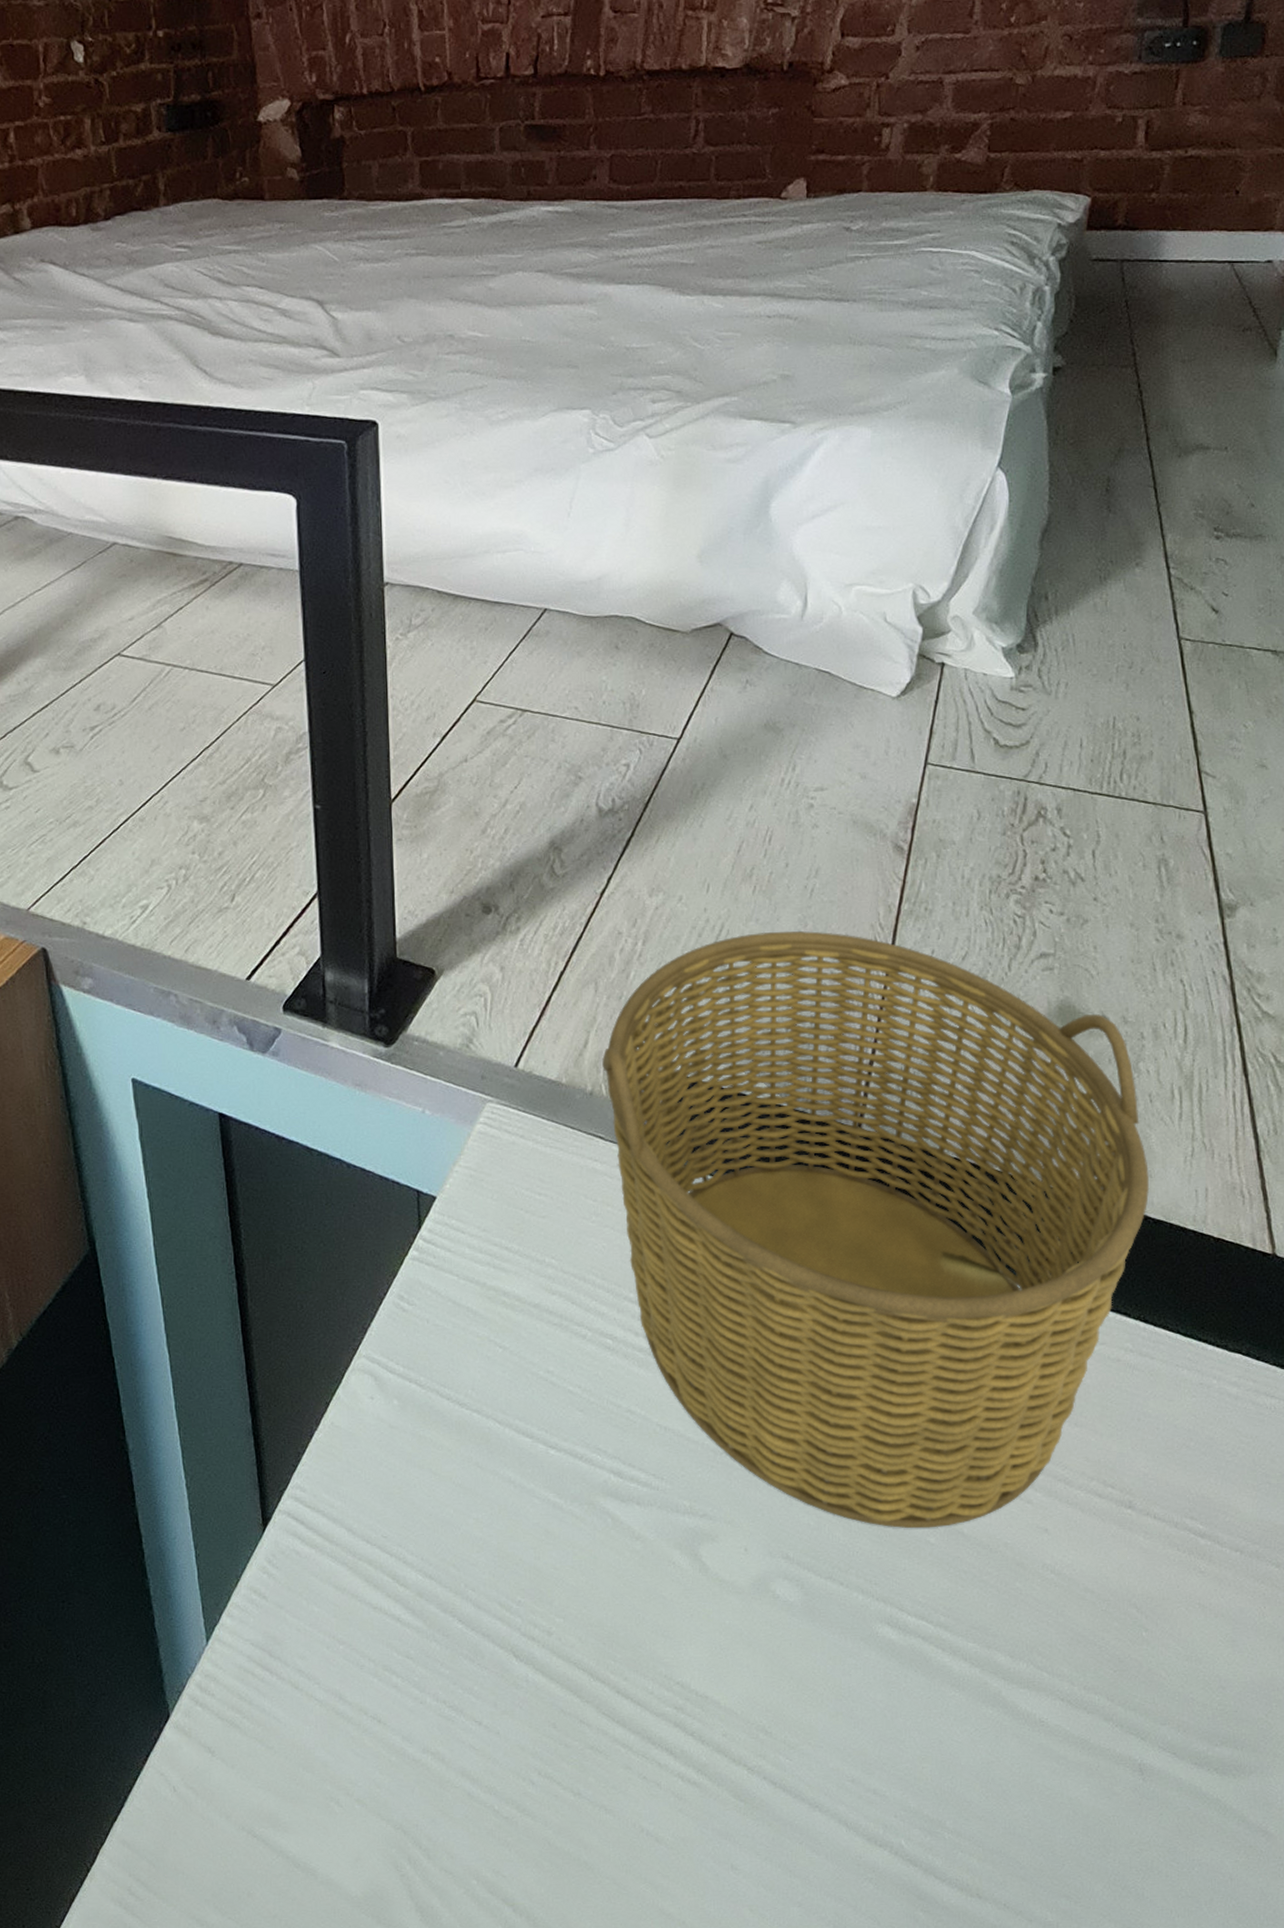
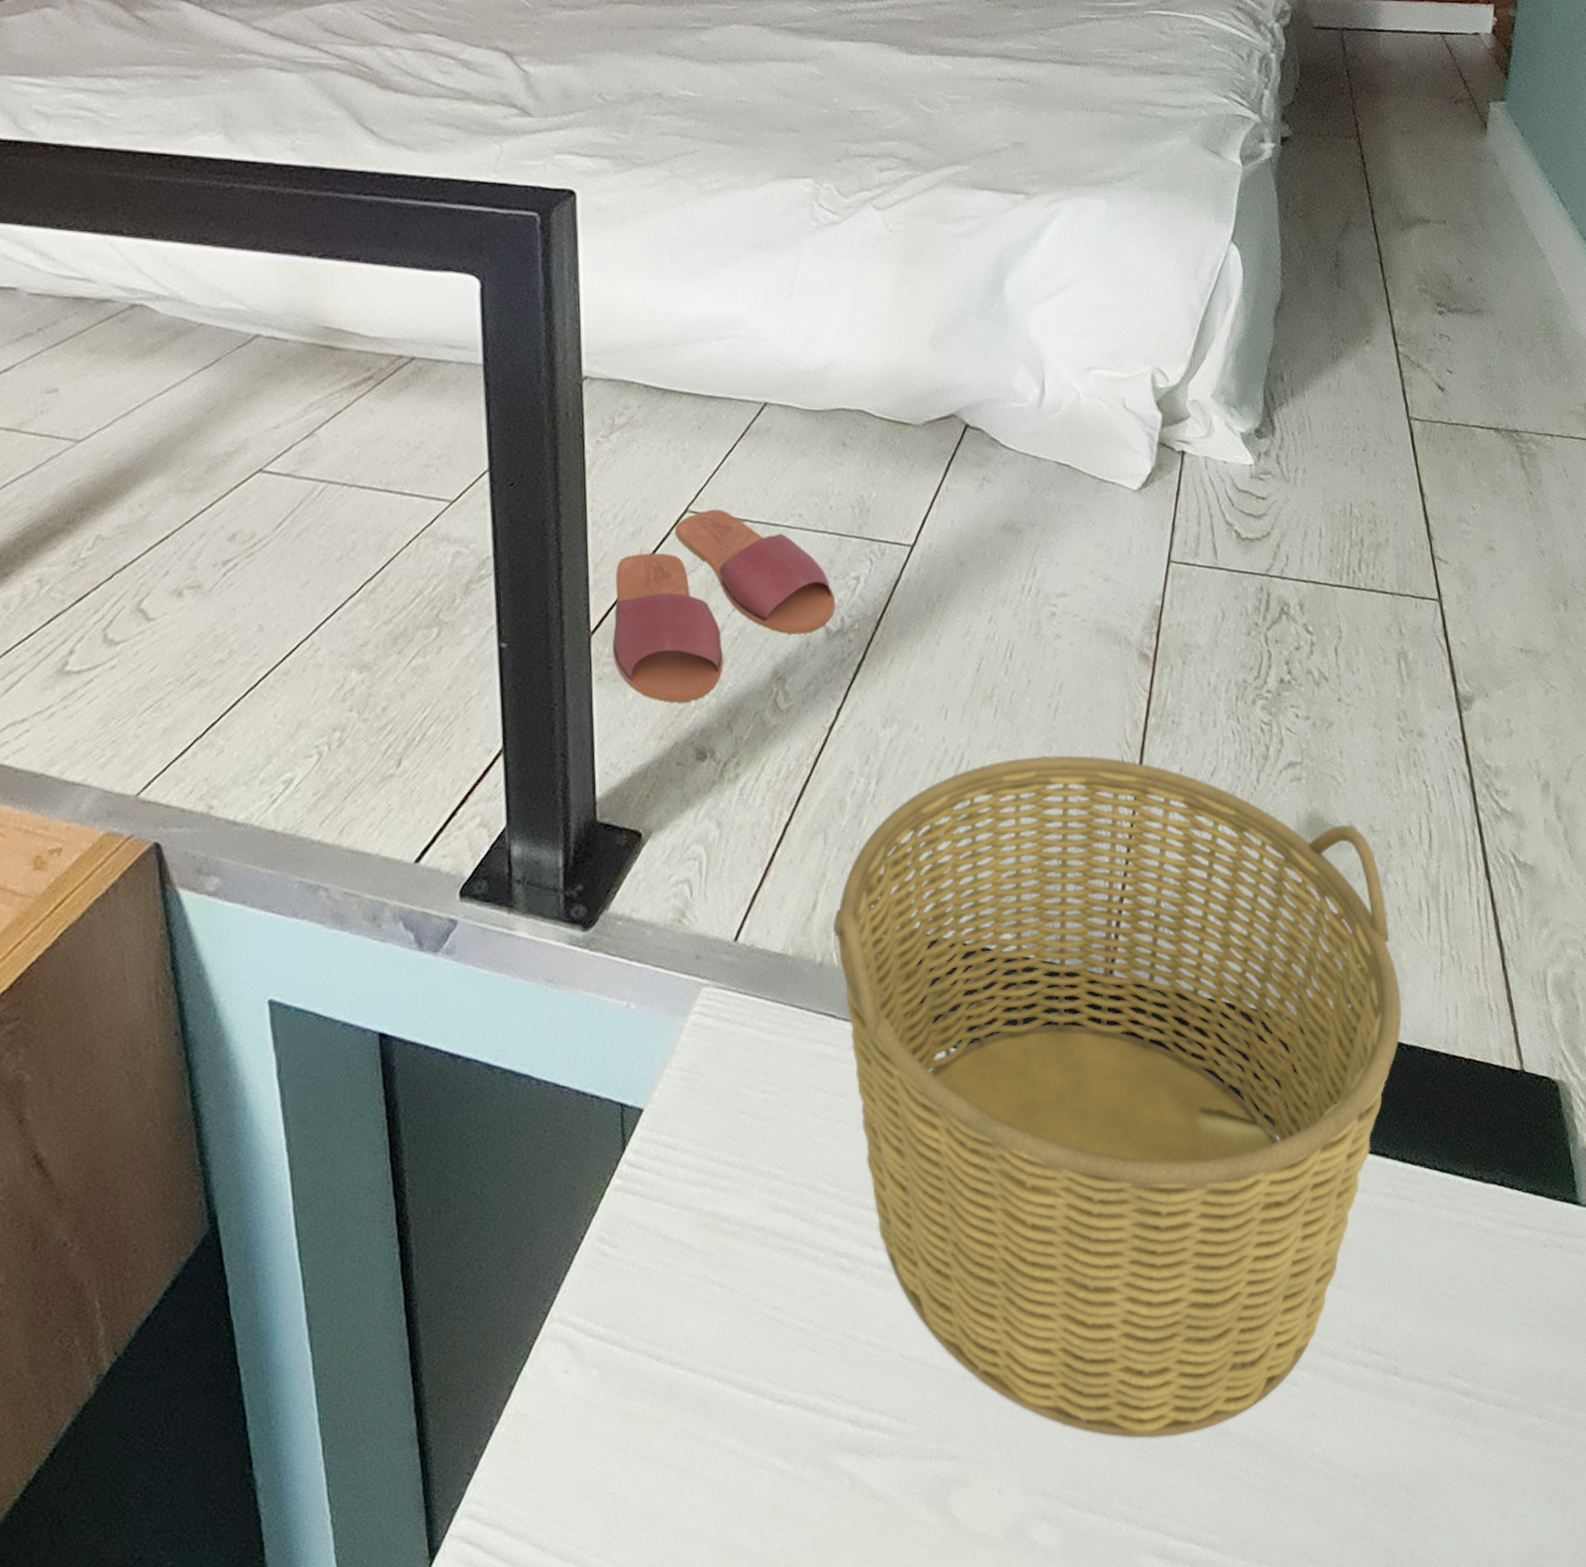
slippers: none [410,700,608,864] -> present [613,509,836,703]

